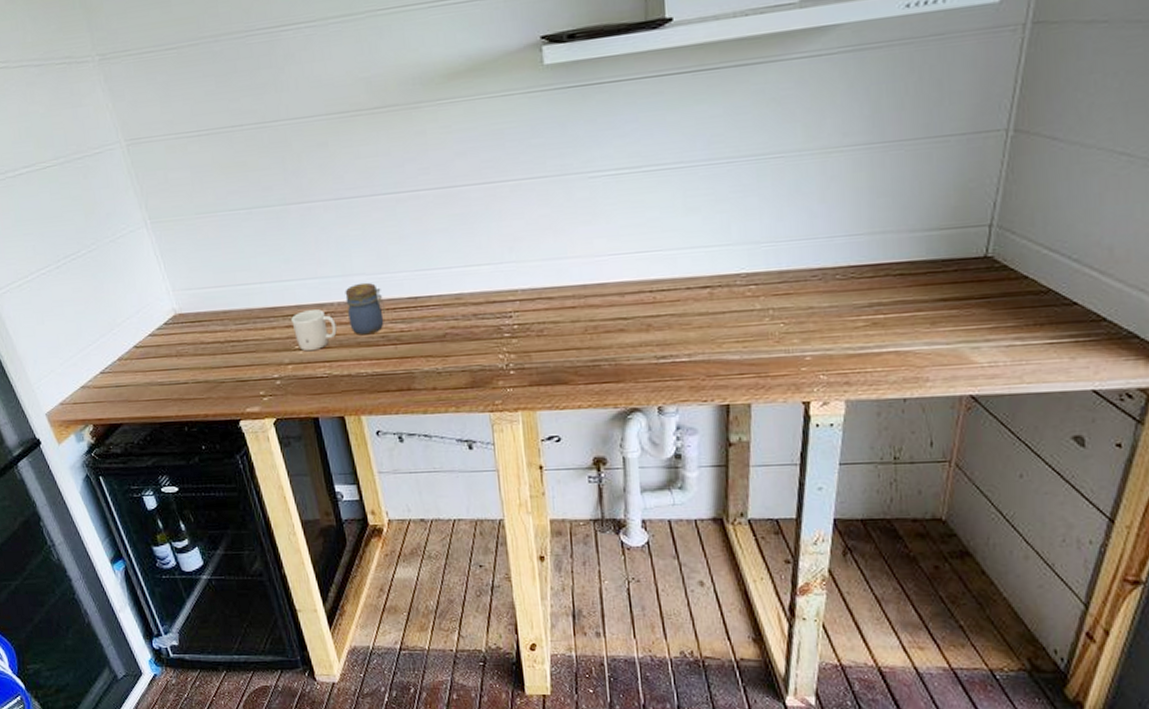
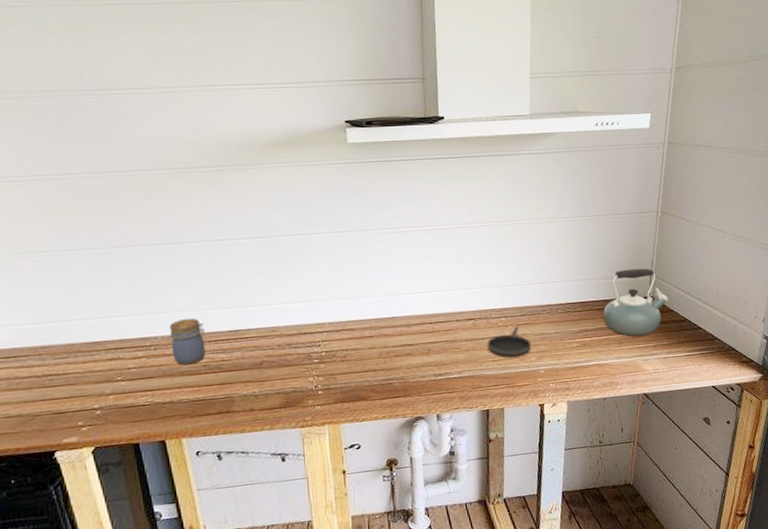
mug: present [291,309,337,352] -> none [114,343,160,382]
frying pan: none [728,296,794,338] -> present [487,325,532,357]
kettle: none [906,214,1020,315] -> present [602,268,669,337]

